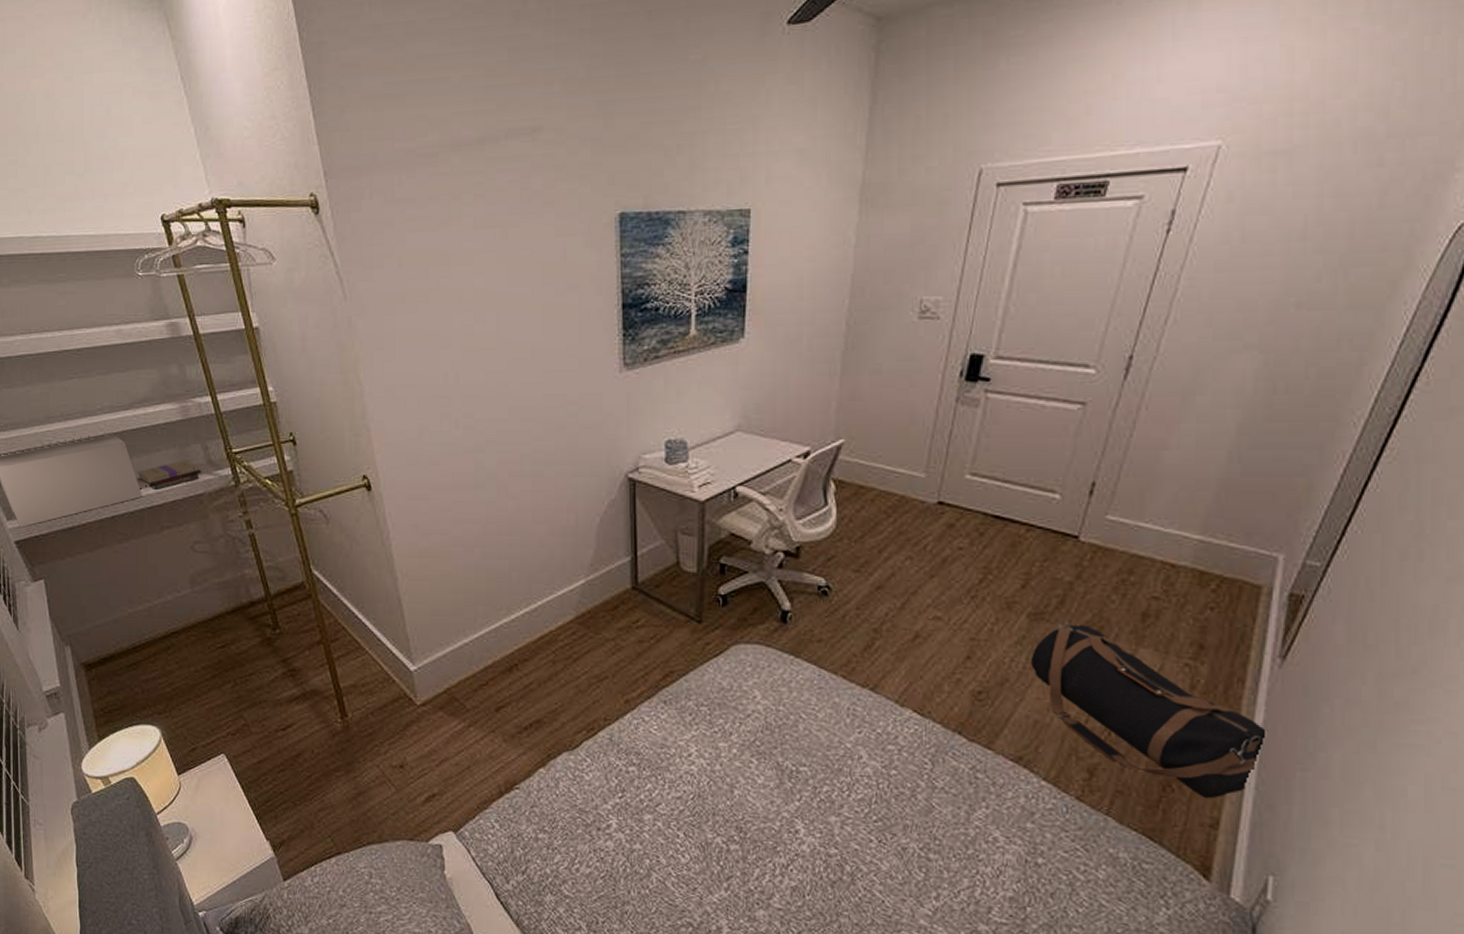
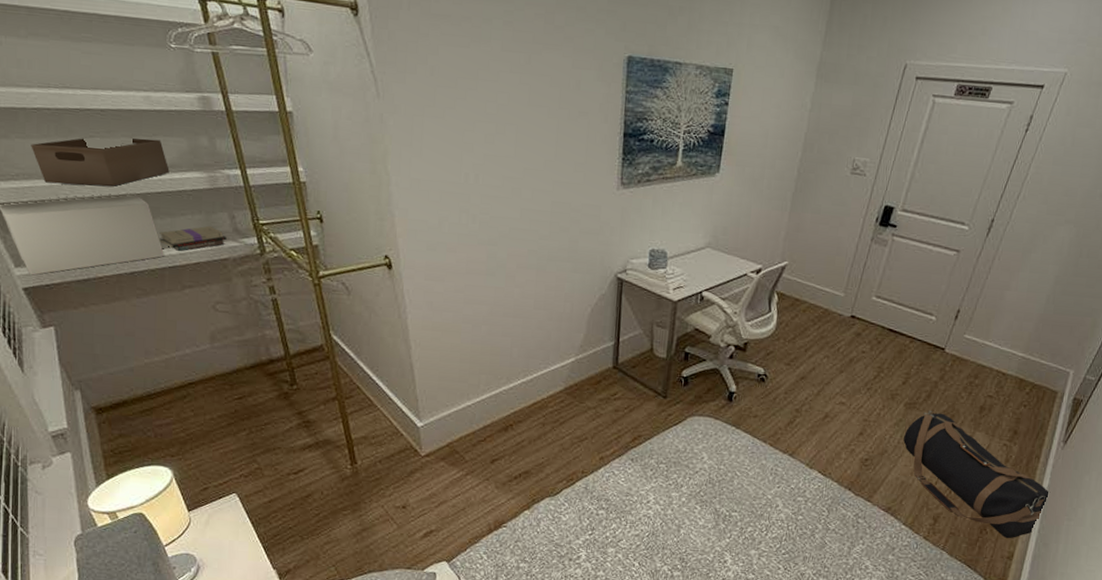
storage basket: none [16,374,143,431] -> present [31,137,170,186]

